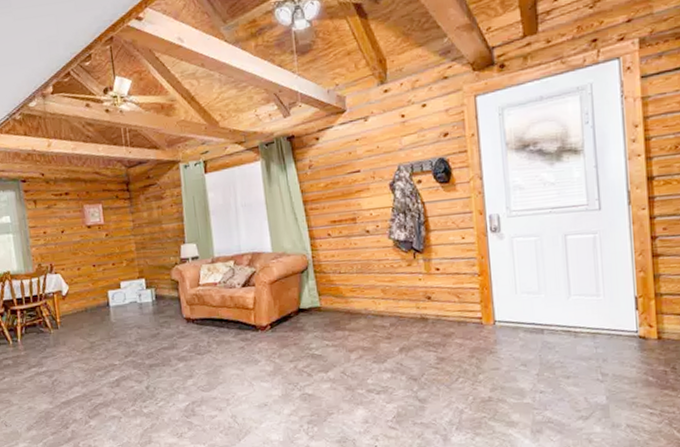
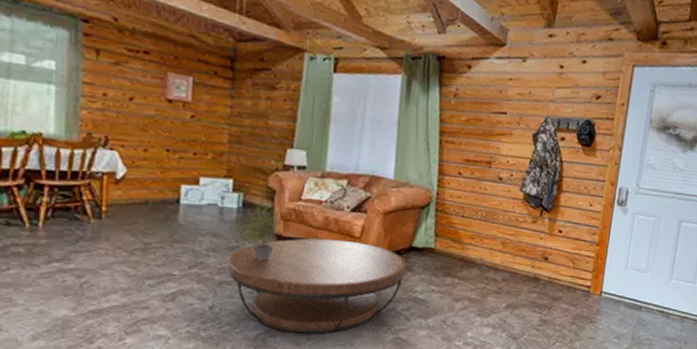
potted plant: none [152,292,189,342] -> present [235,202,284,261]
coffee table: none [152,312,300,401] -> present [227,238,407,334]

